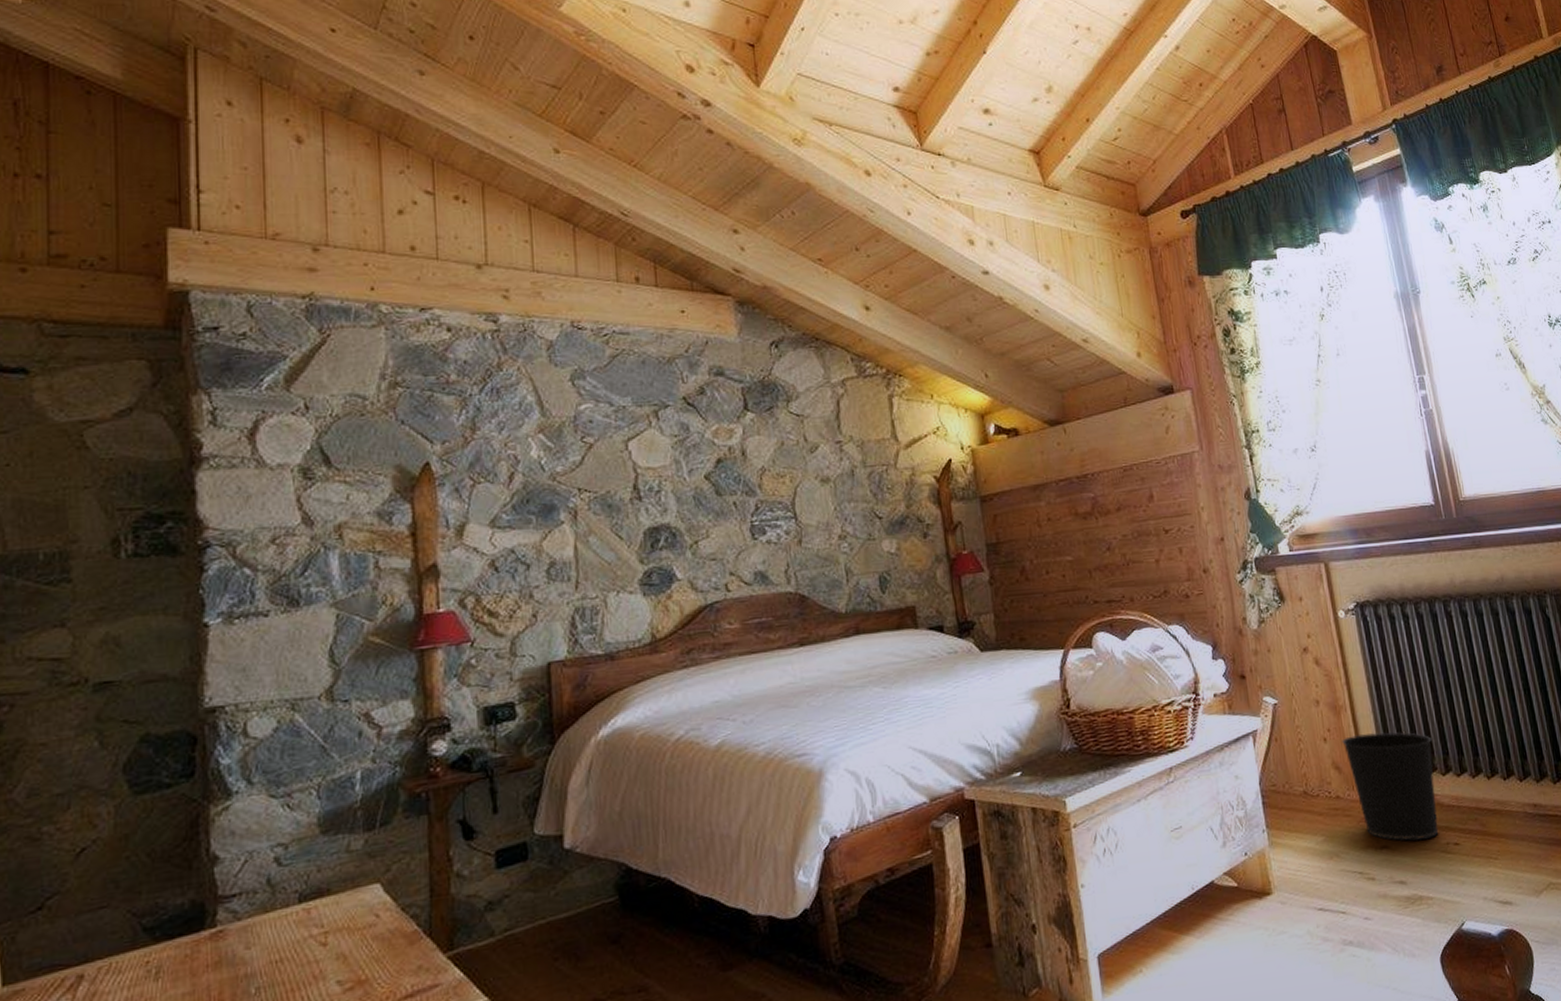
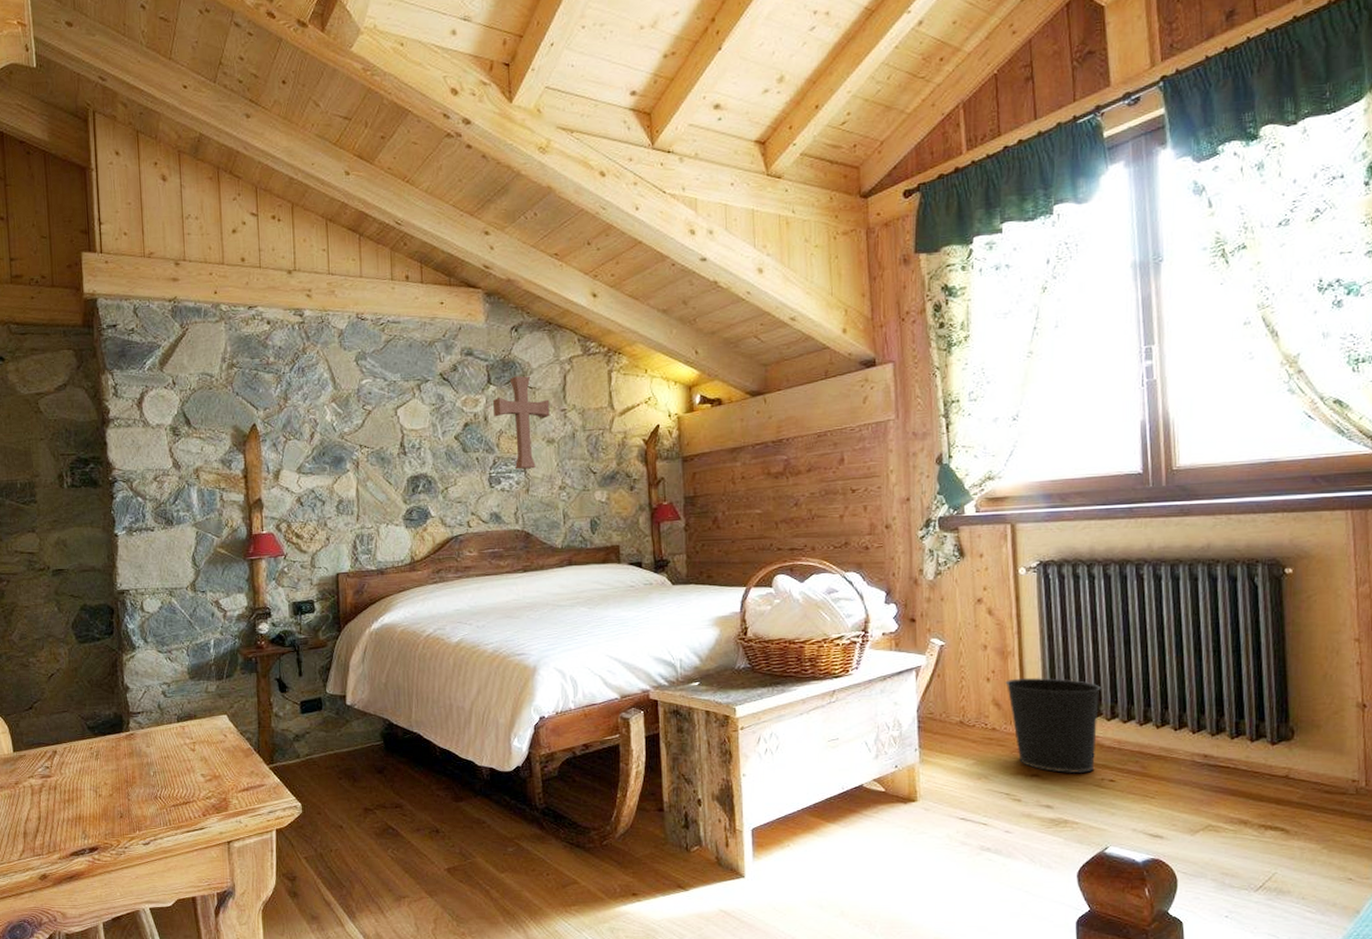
decorative cross: none [751,400,823,516] -> present [492,375,550,470]

